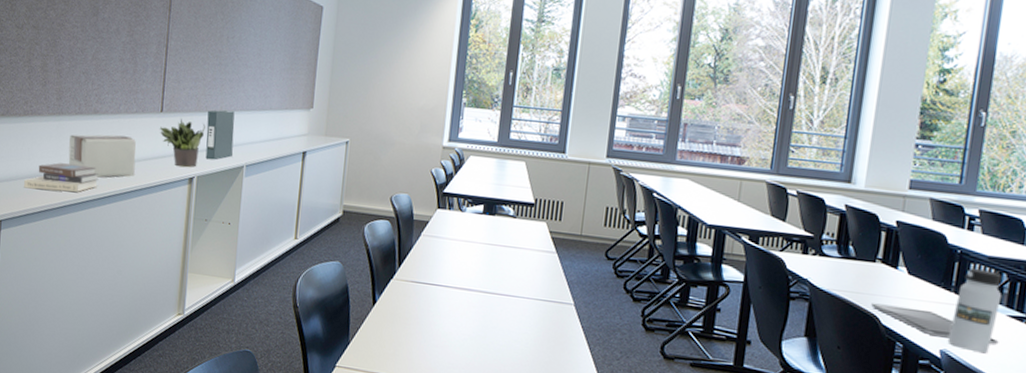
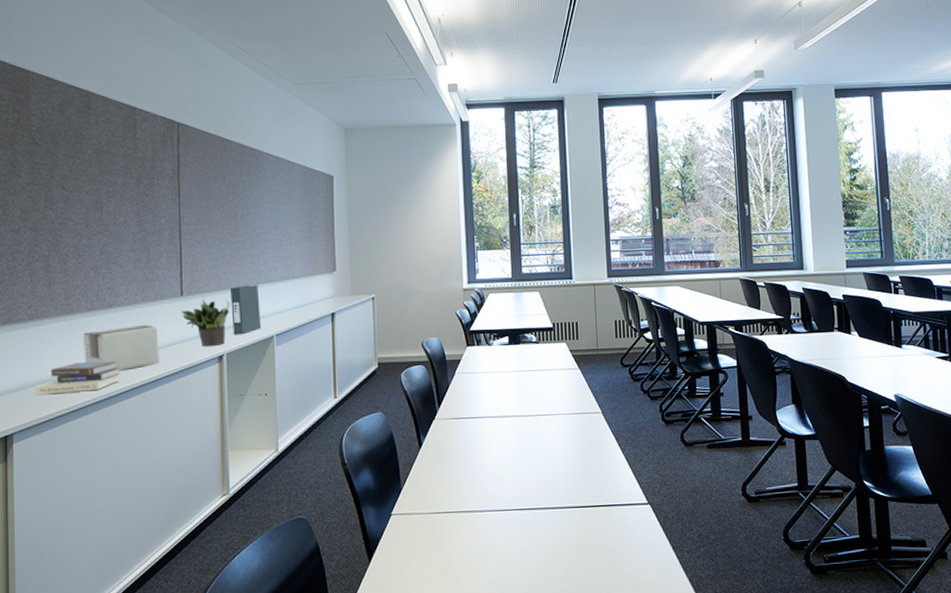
tablet: present [871,303,999,345] -> none [837,364,934,385]
water bottle: present [947,267,1002,354] -> none [897,323,929,392]

